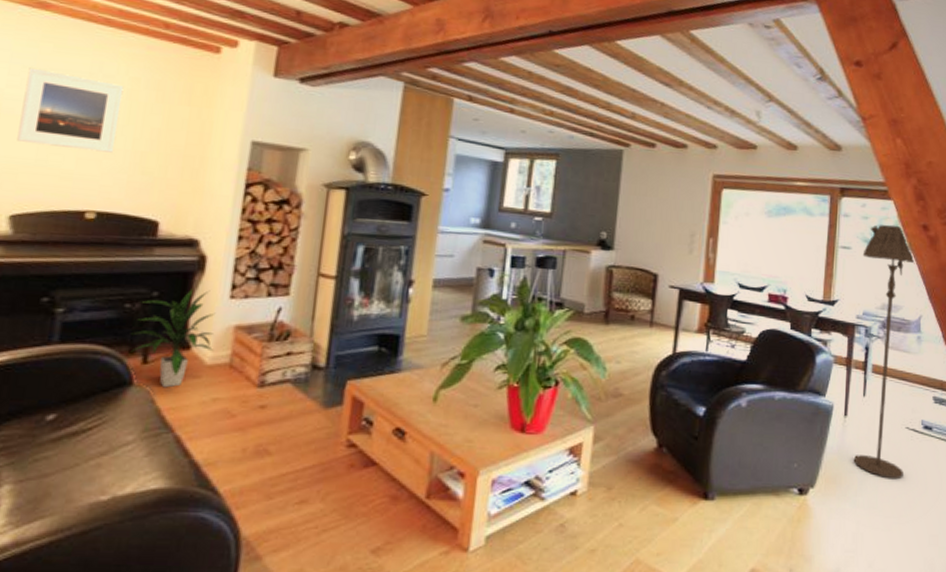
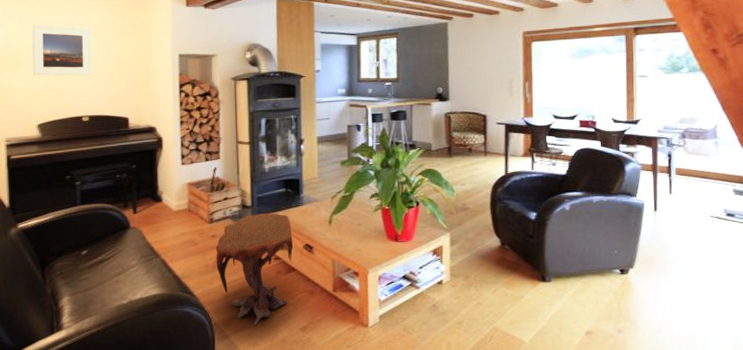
indoor plant: present [130,289,216,388] -> none [124,160,177,228]
side table: none [259,378,379,544] -> present [215,213,293,326]
floor lamp: present [853,224,915,480] -> none [659,52,711,258]

